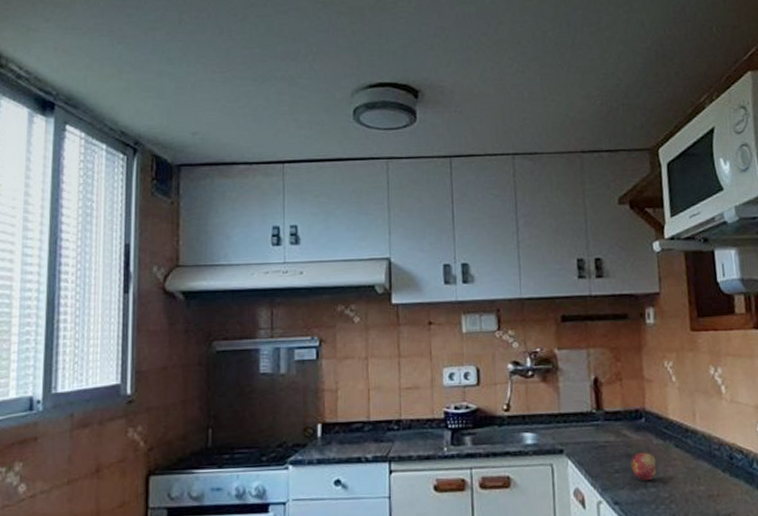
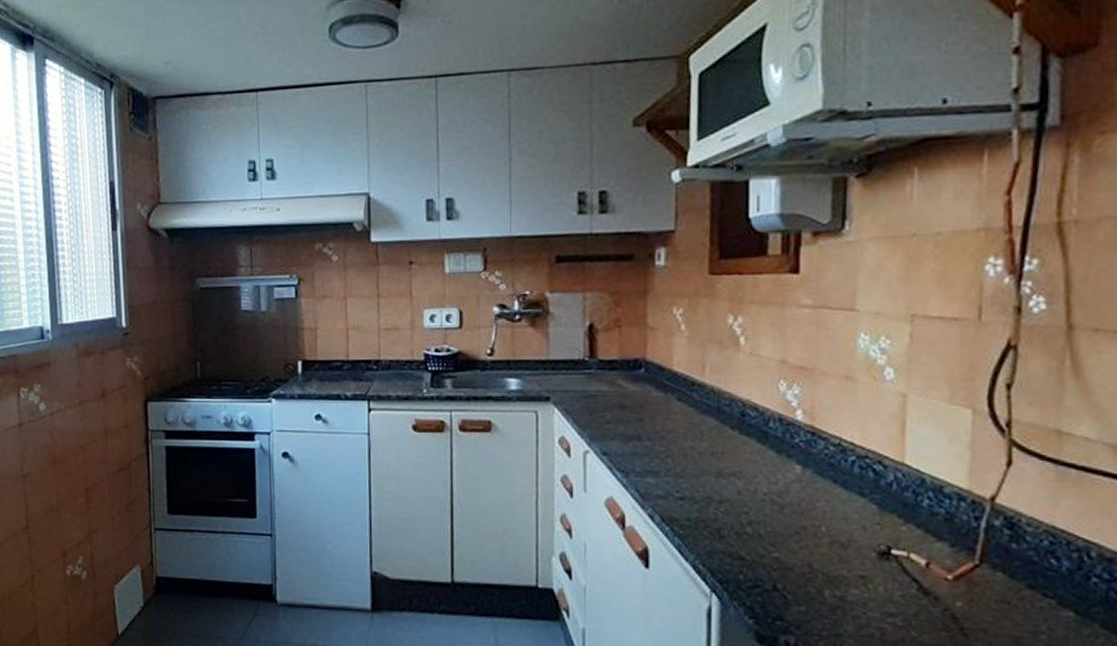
fruit: present [631,452,656,482] -> none [624,404,654,434]

